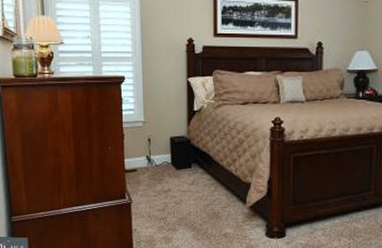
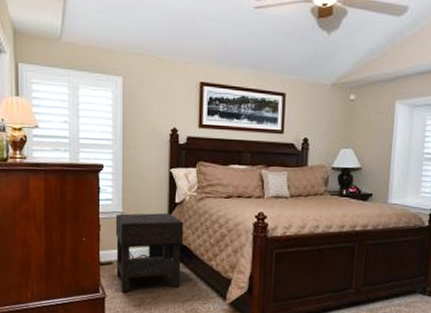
nightstand: none [138,120,203,198] -> present [115,213,184,293]

